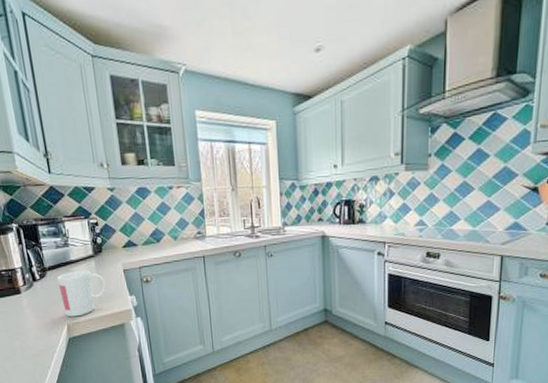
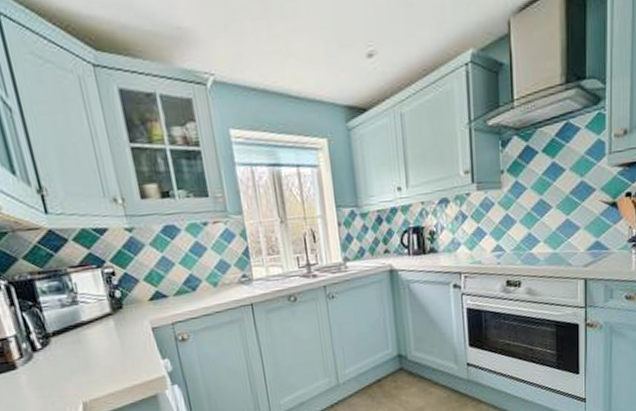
mug: present [57,270,107,317] -> none [65,332,132,393]

